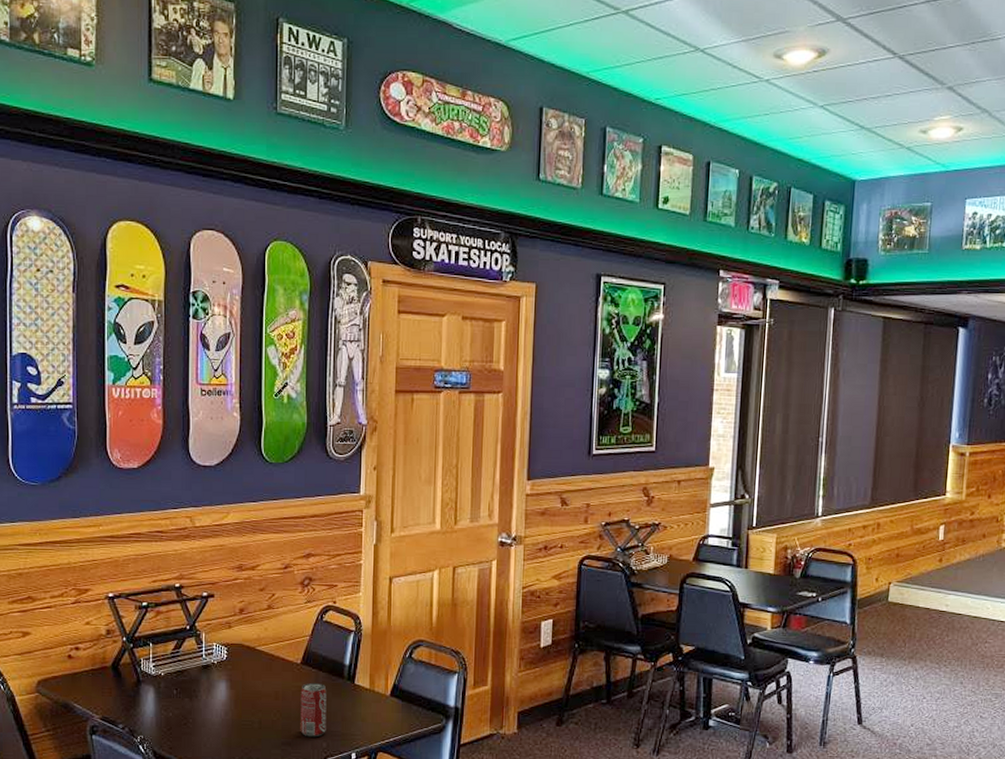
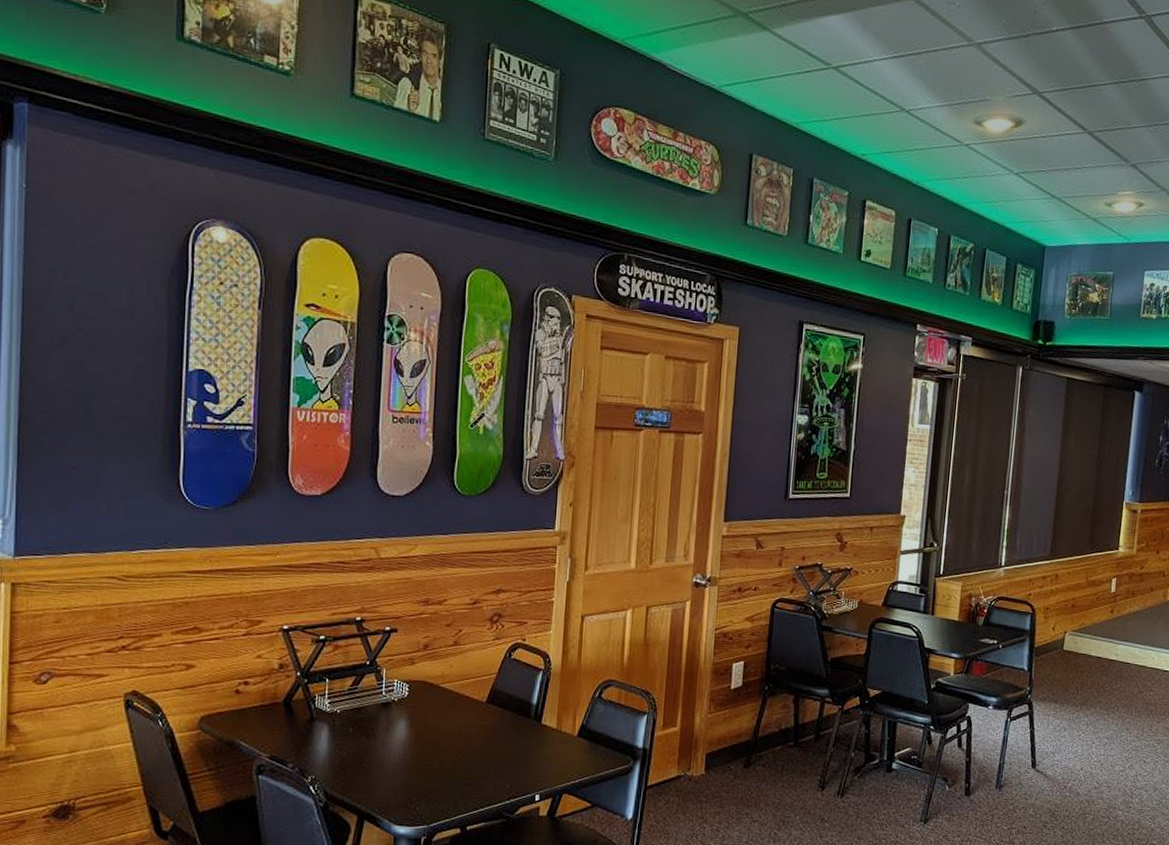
soda can: present [300,683,327,738] -> none [482,722,512,779]

